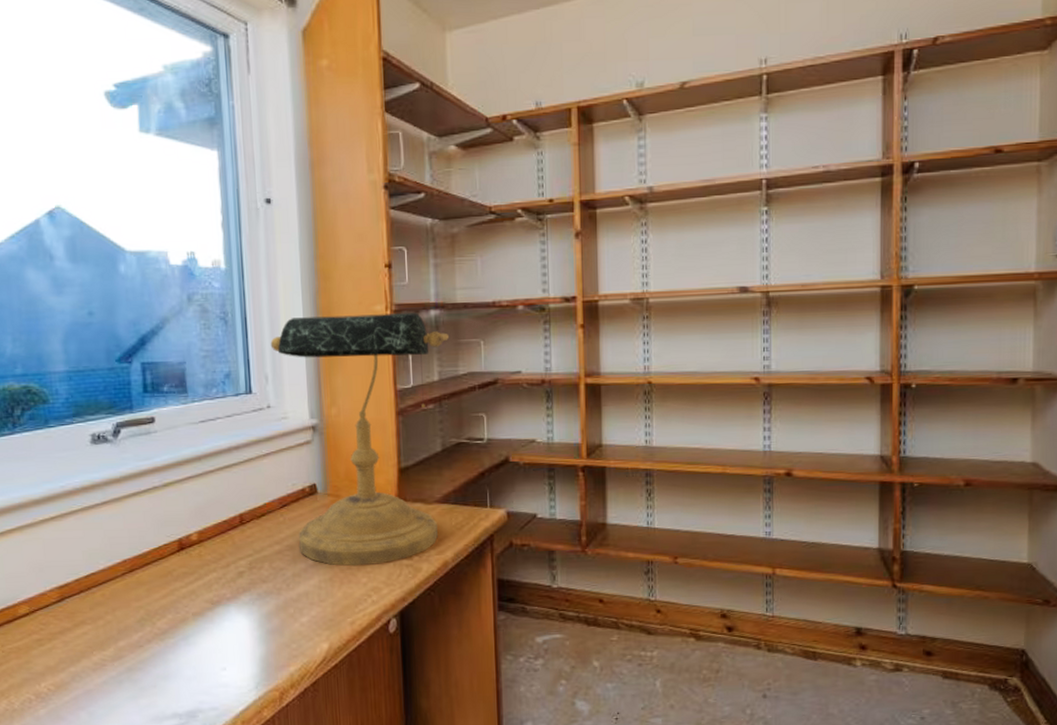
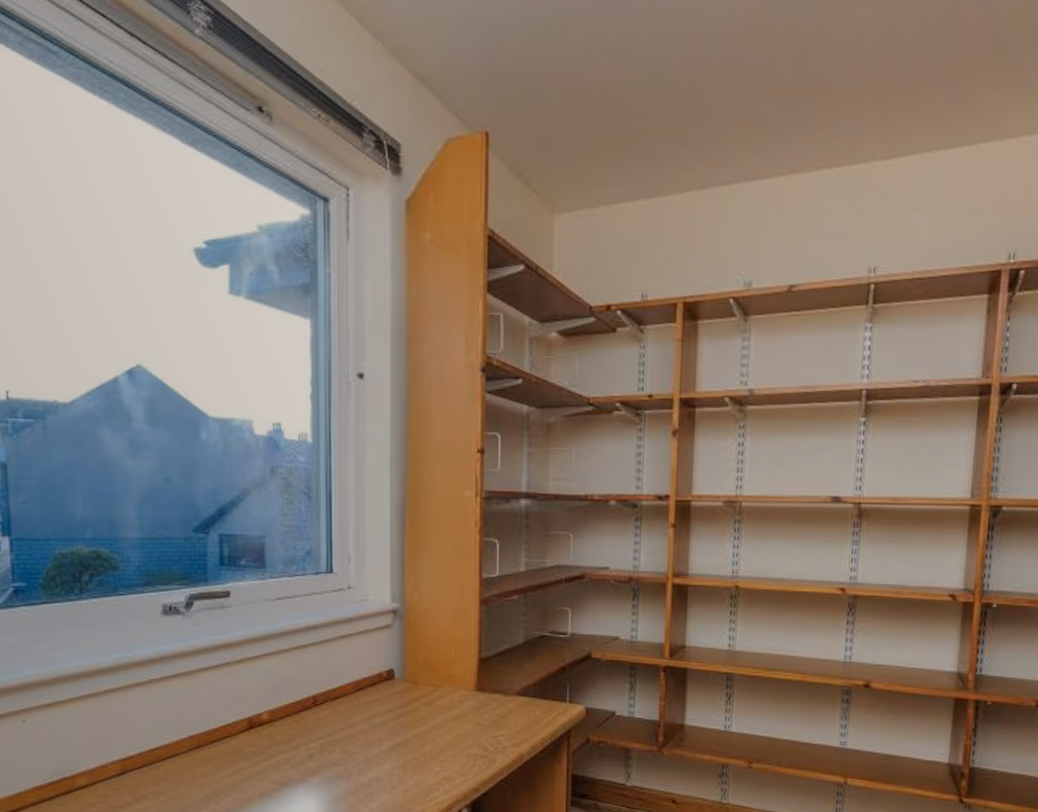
desk lamp: present [270,313,450,567] -> none [355,498,539,755]

